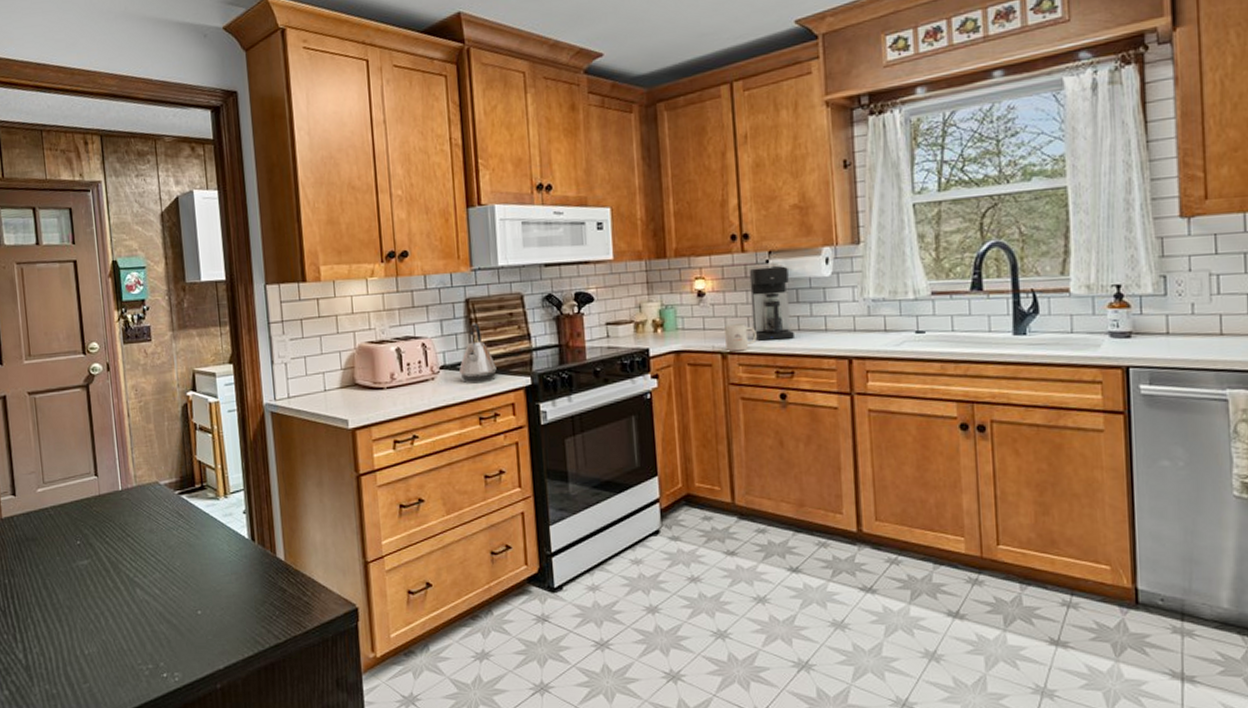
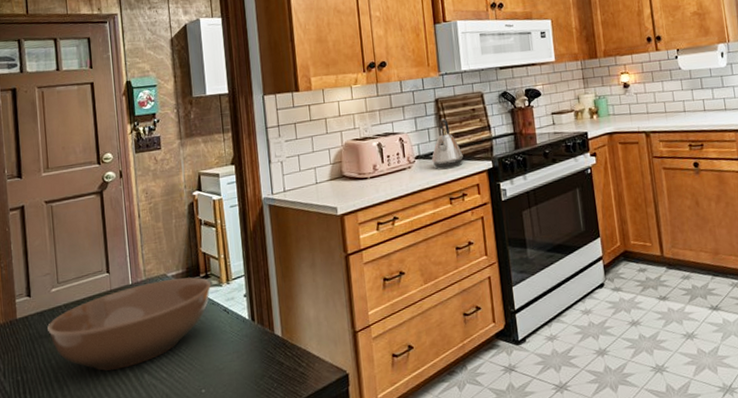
bowl: none [34,487,207,581] -> present [47,277,211,371]
mug: present [724,323,757,352] -> none [646,107,672,131]
coffee maker: present [749,266,794,341] -> none [663,60,701,121]

